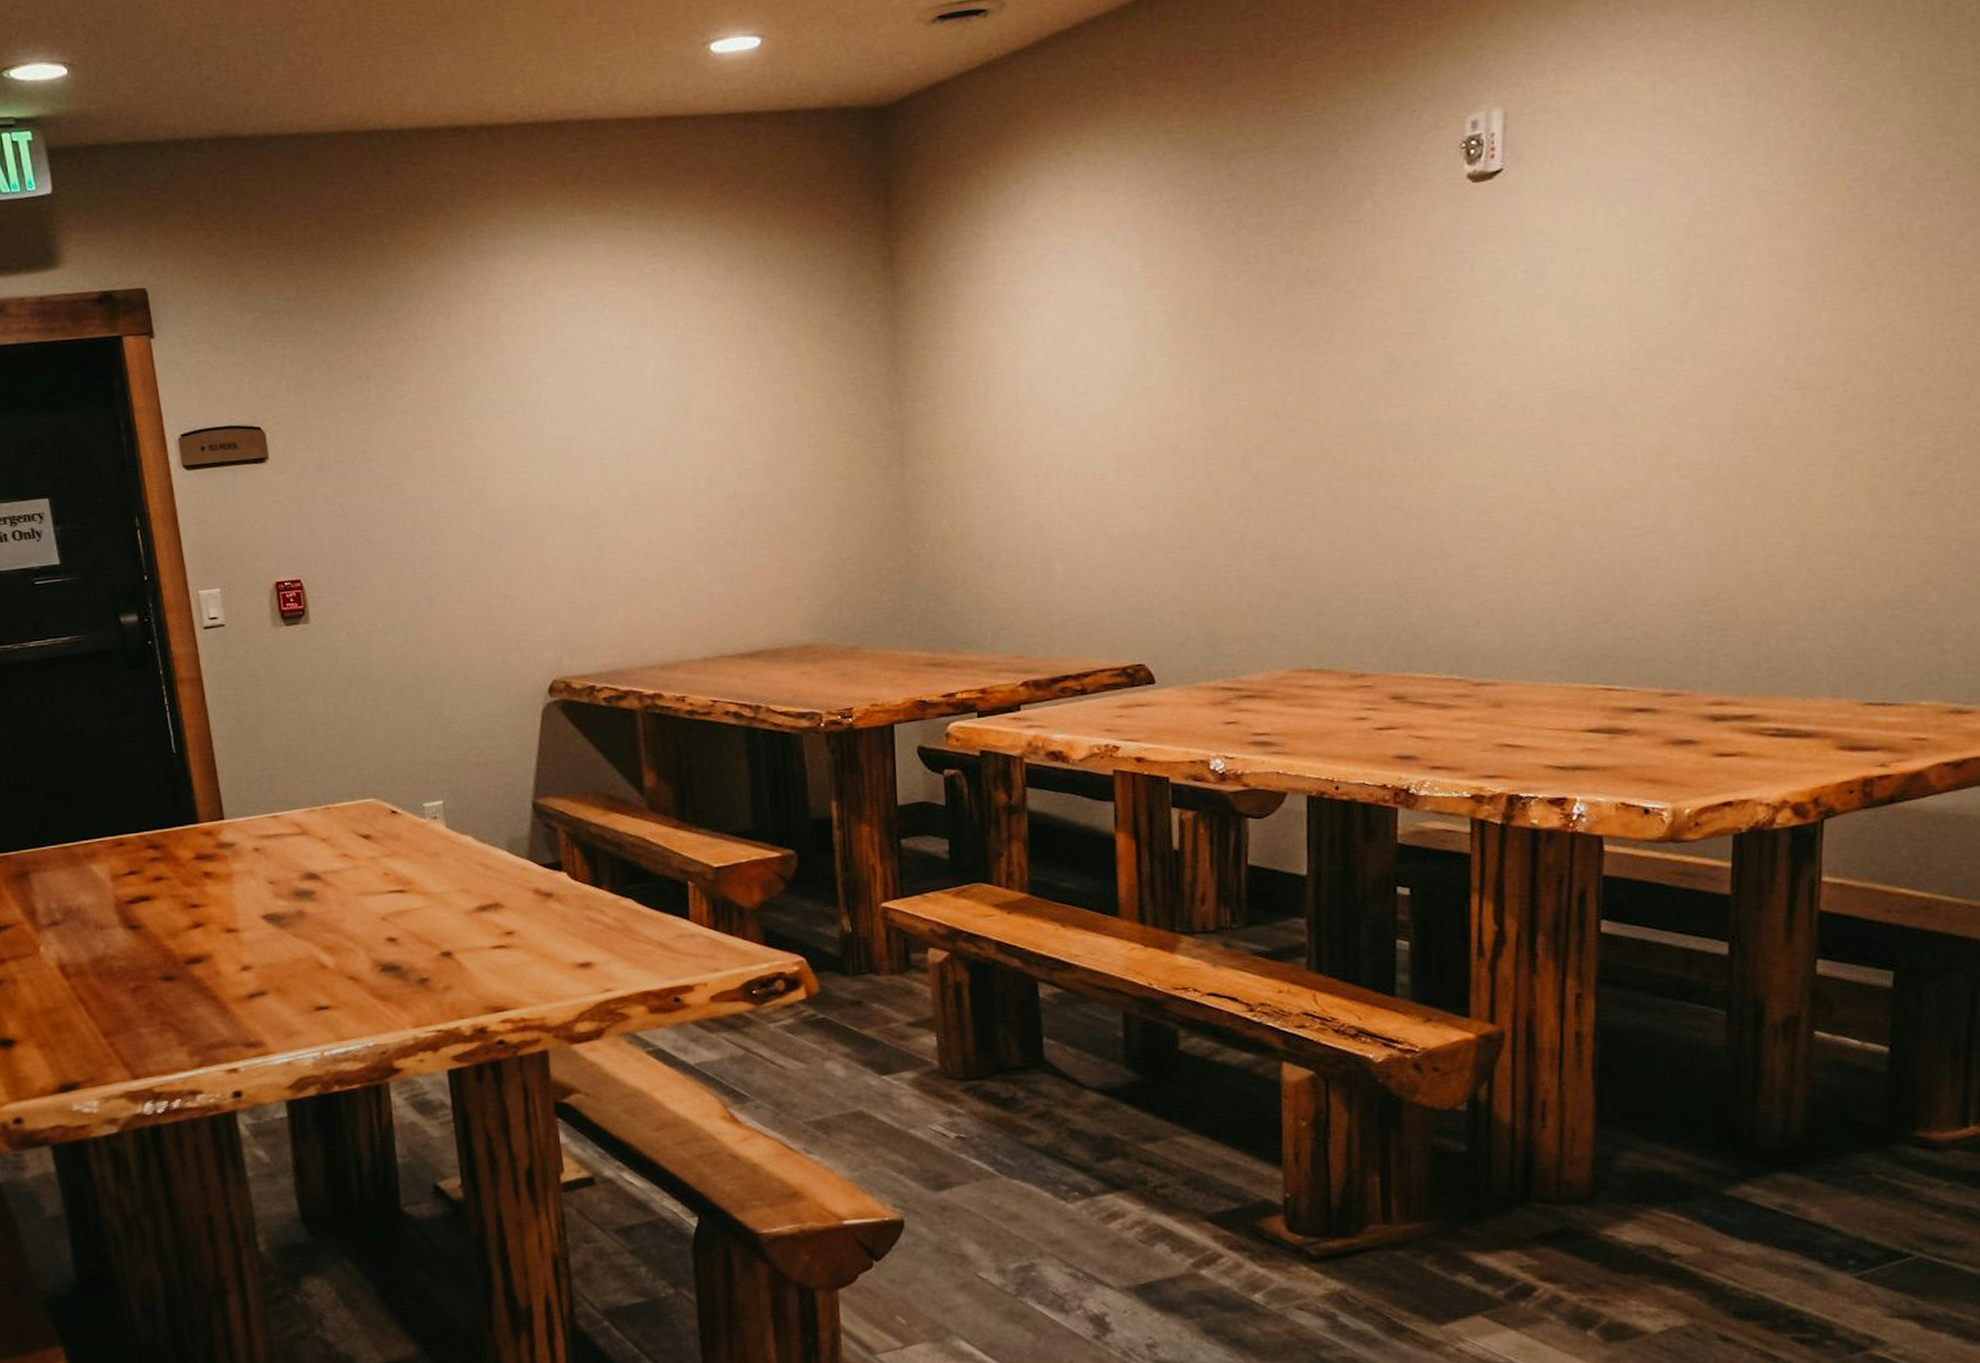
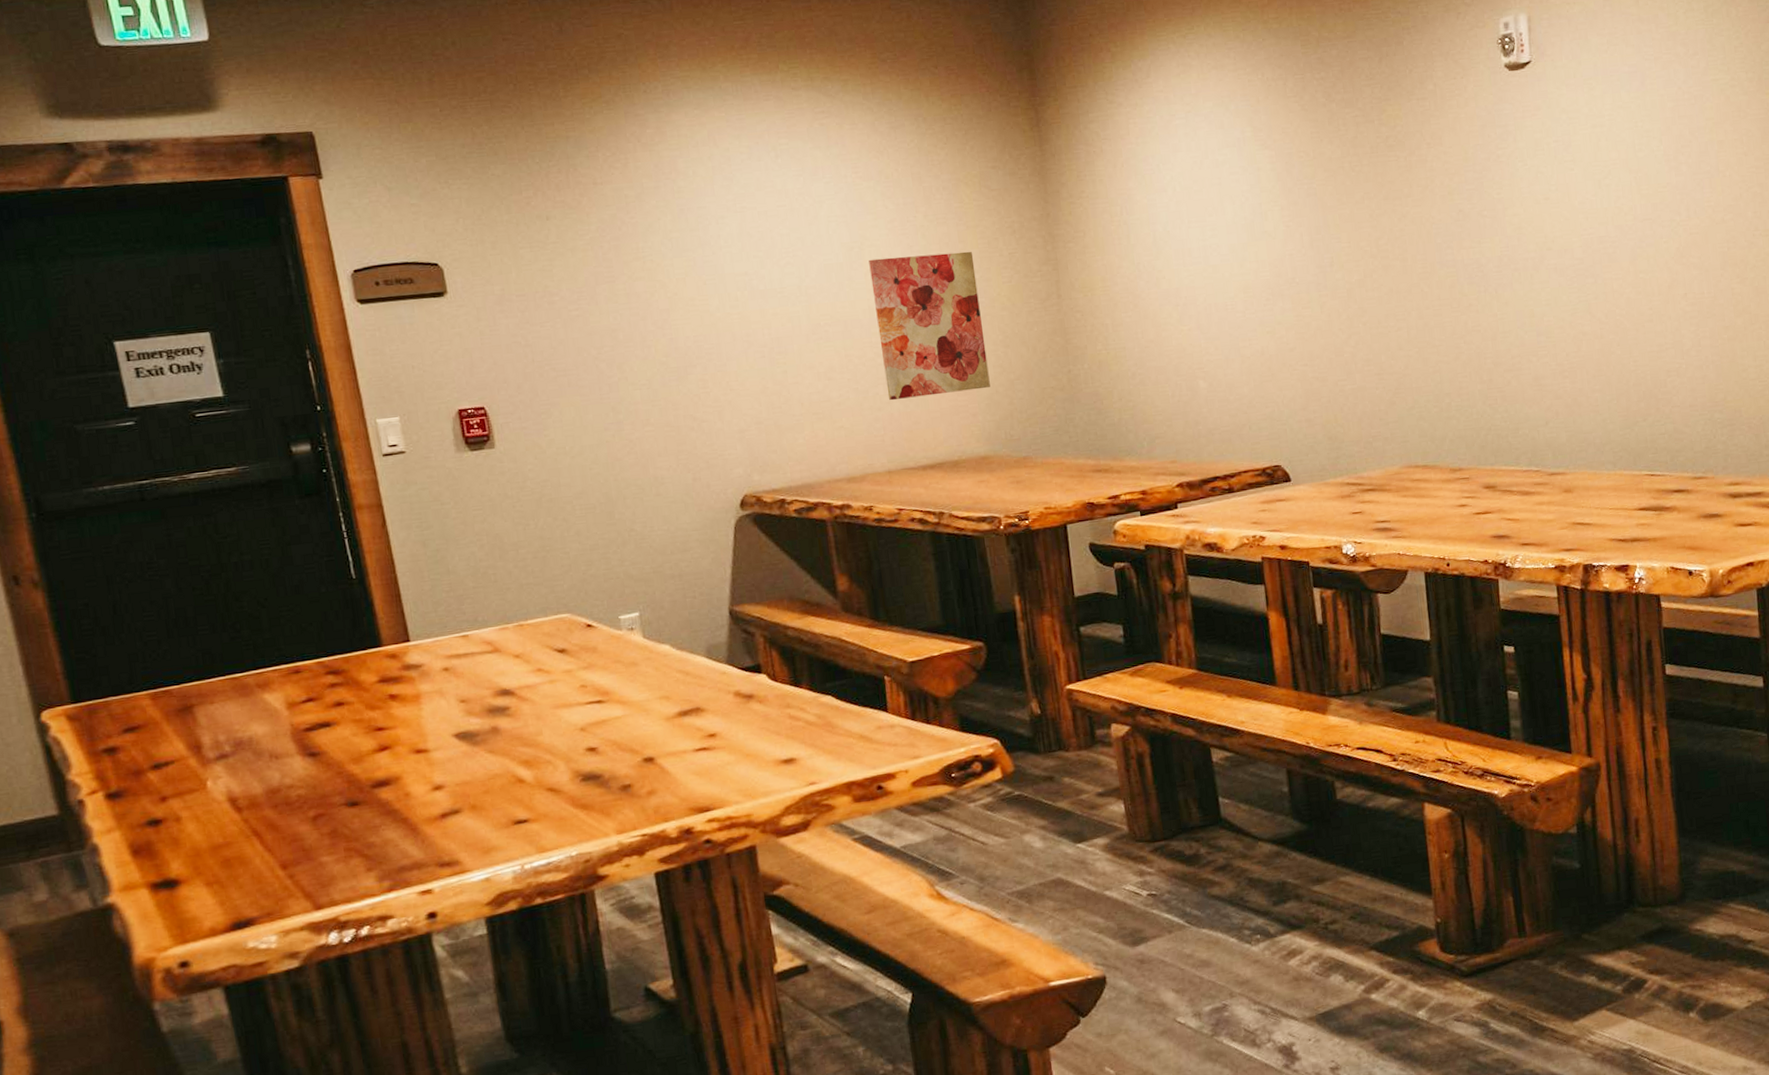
wall art: none [696,412,820,581] -> present [869,251,990,401]

